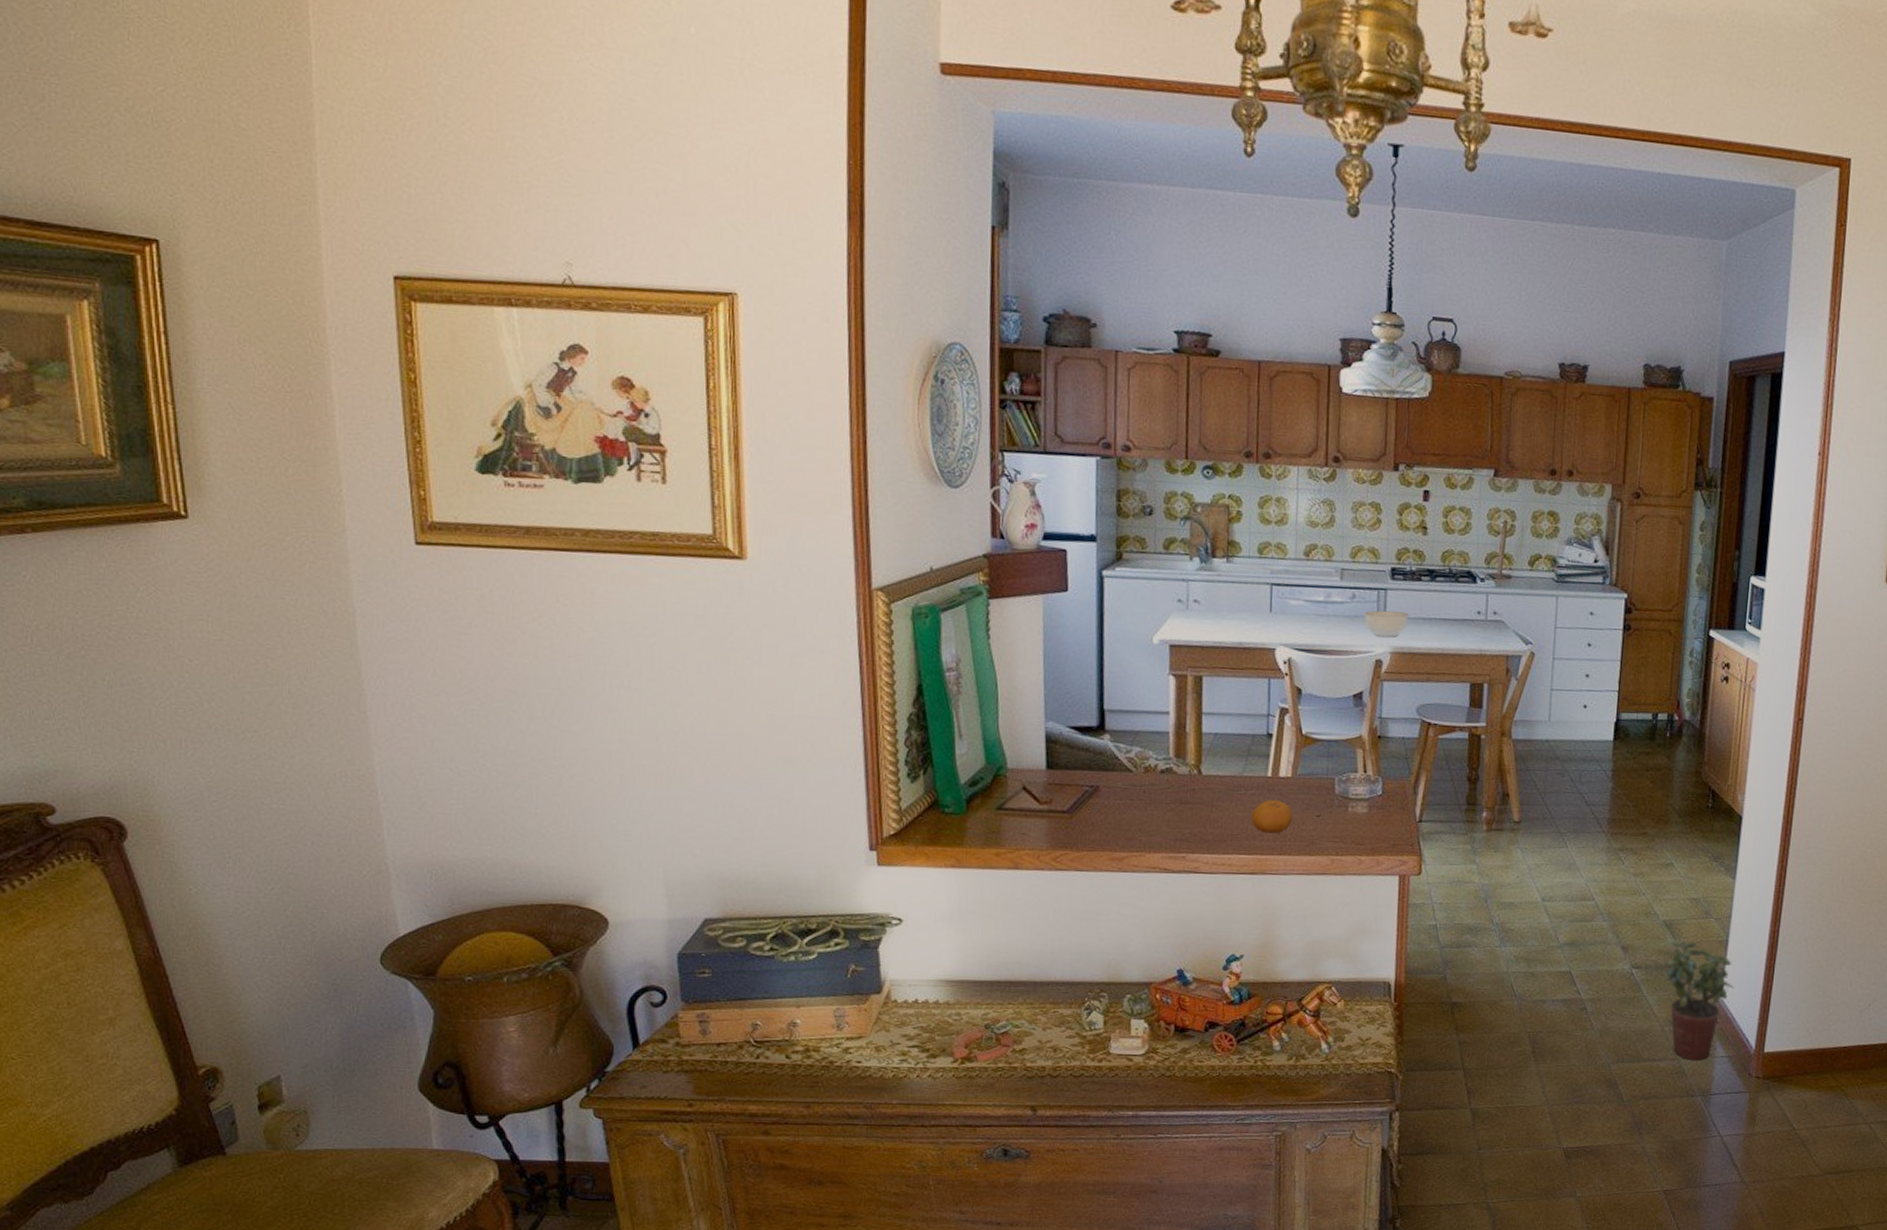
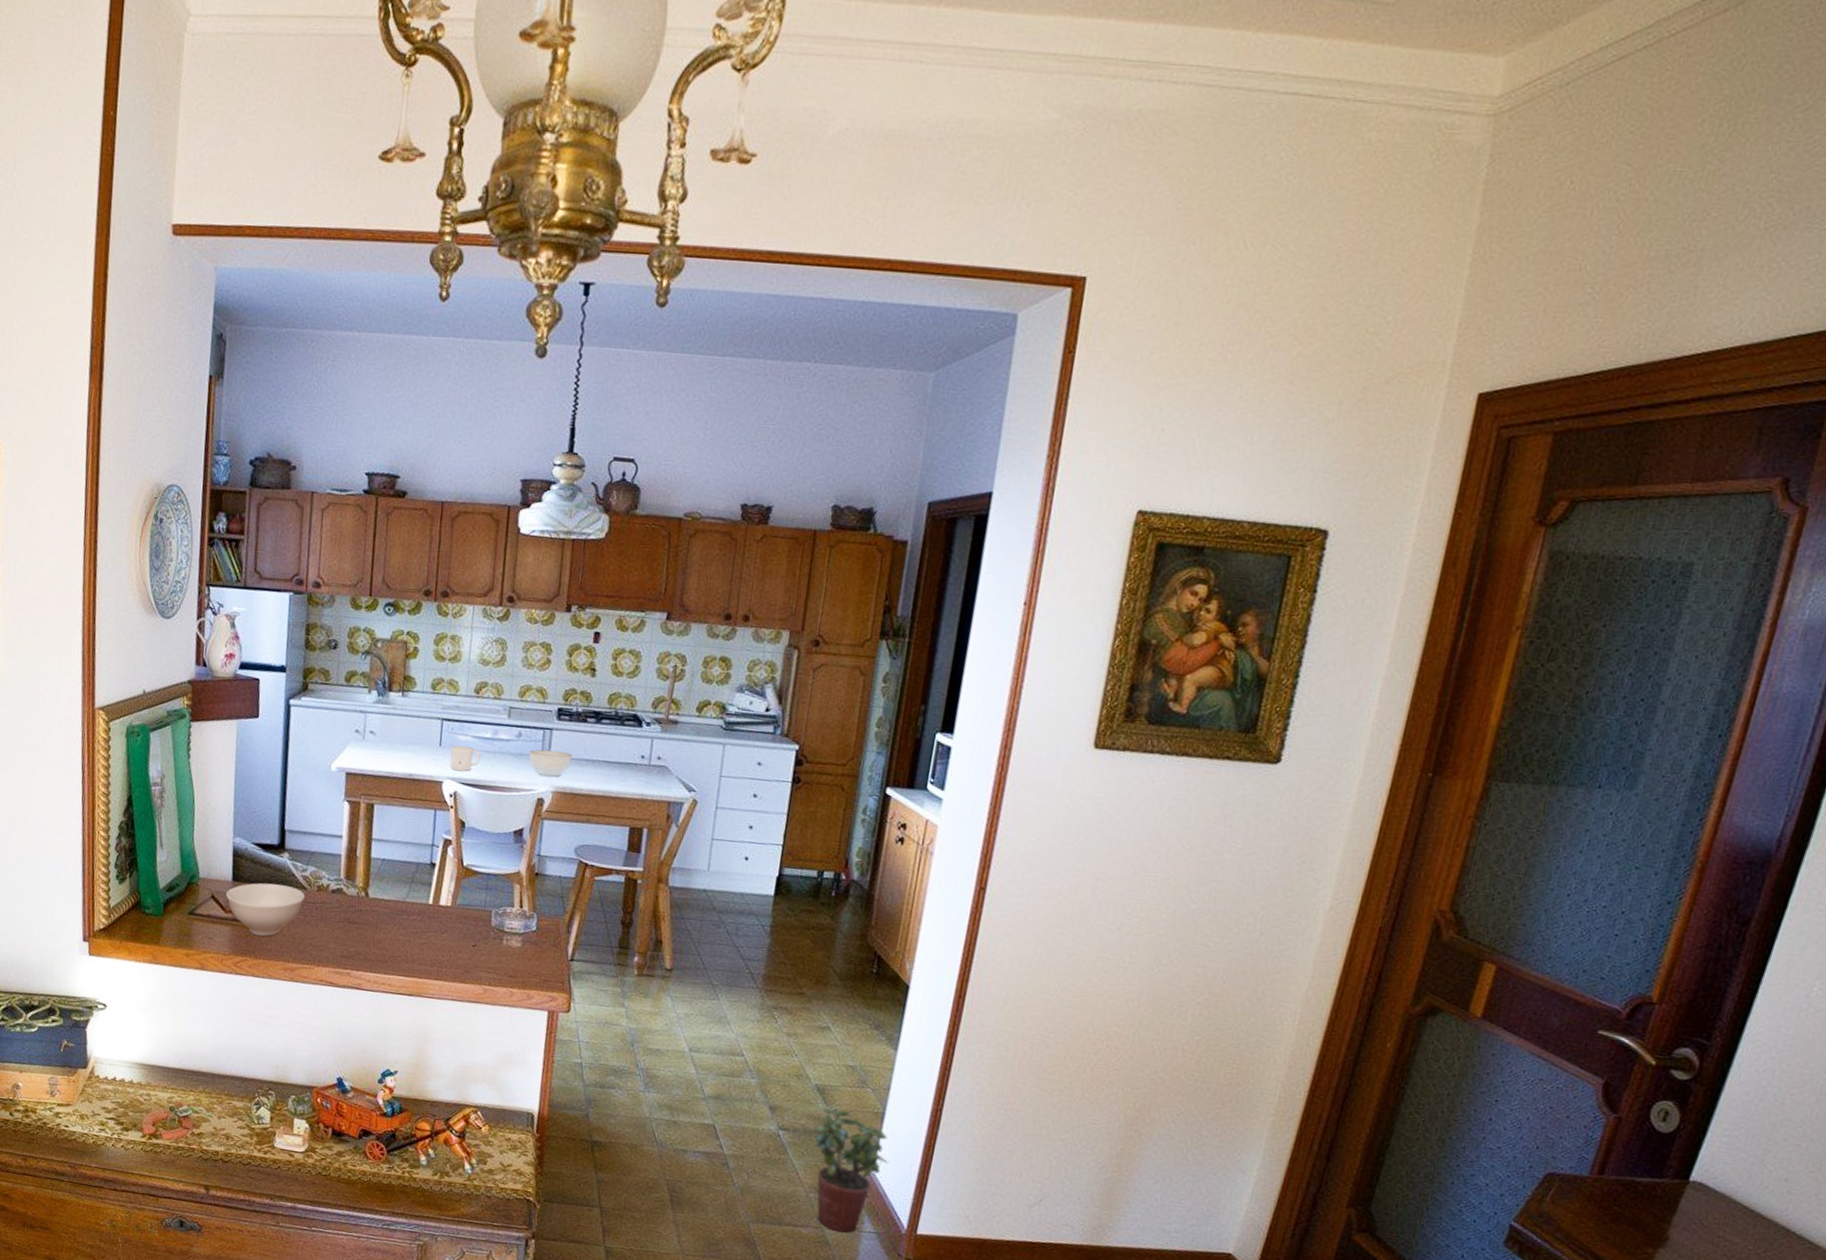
bowl: none [1039,768,1131,826] -> present [225,883,305,937]
fruit: present [1251,799,1293,834] -> none [411,926,451,959]
mug: none [1282,610,1314,637] -> present [449,745,481,772]

